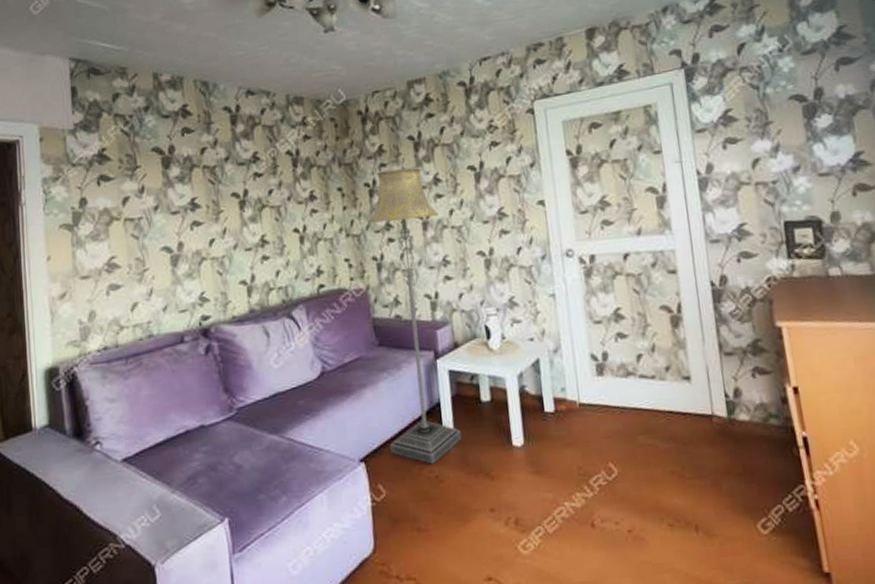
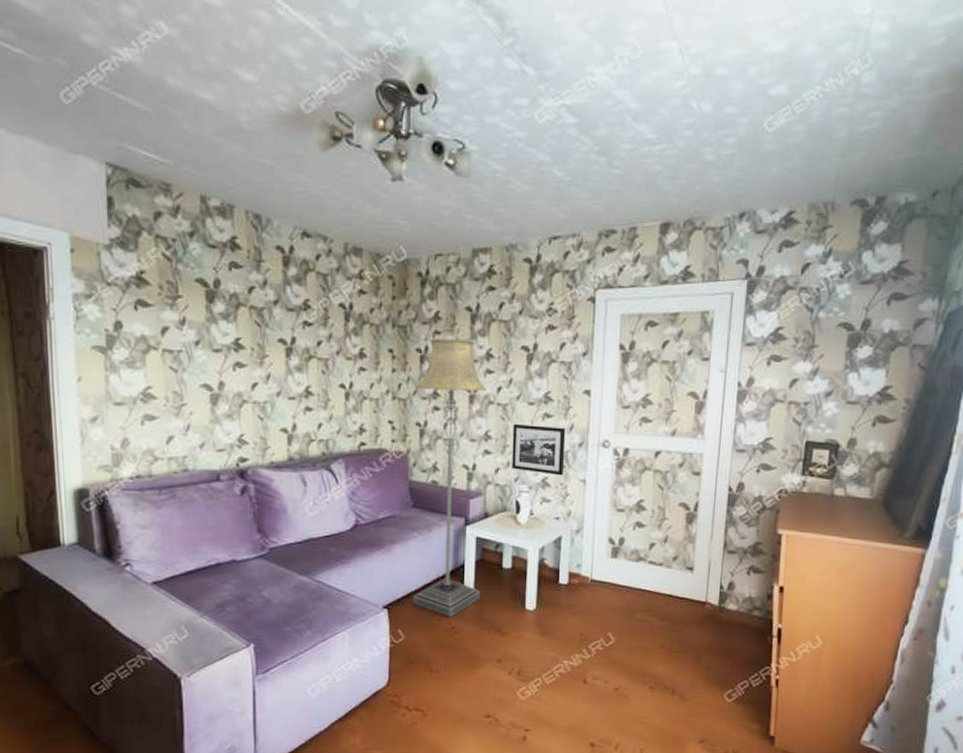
picture frame: none [470,242,531,294] -> present [512,423,566,476]

